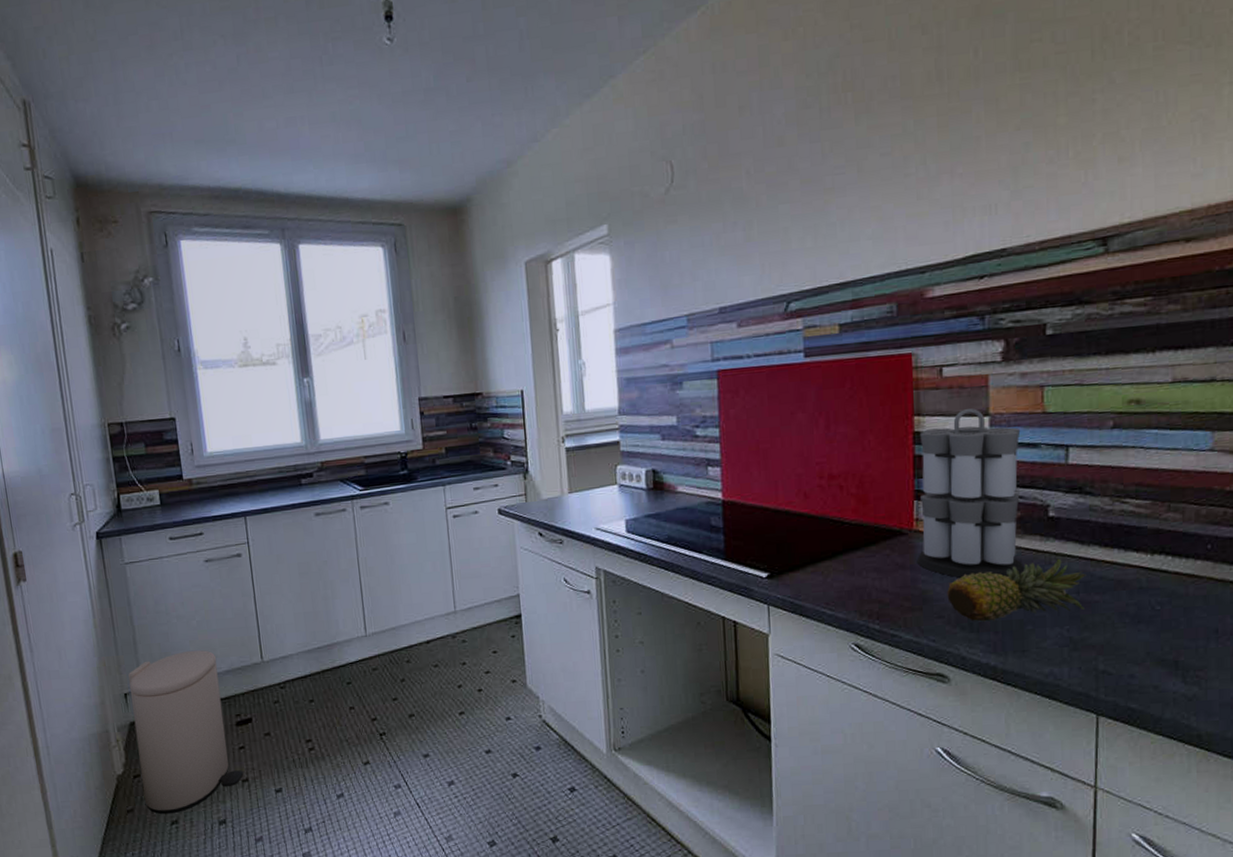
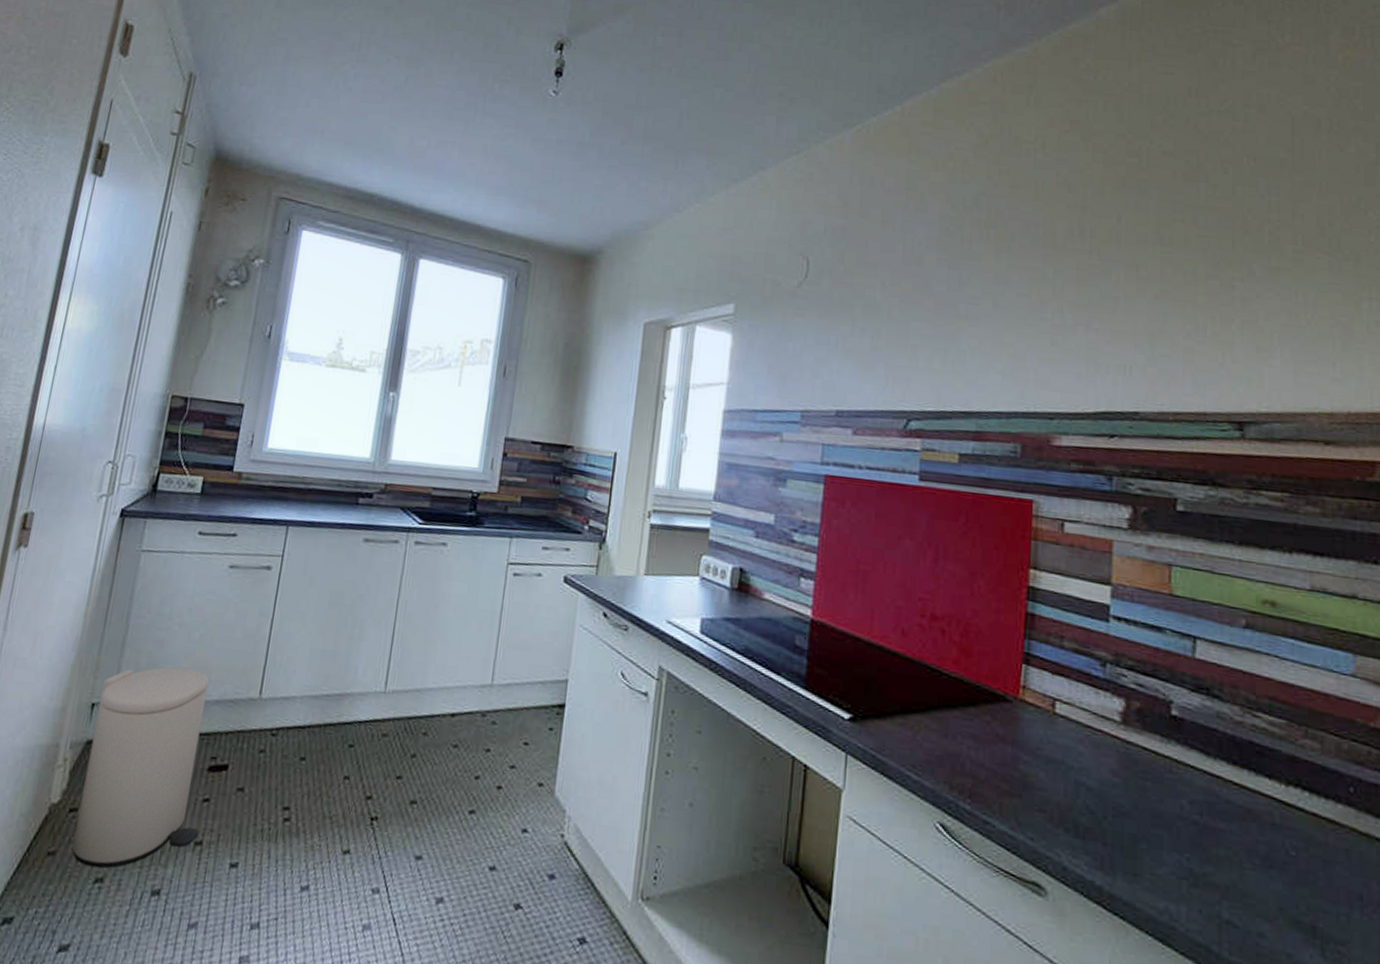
spice rack: present [916,408,1025,578] -> none [1019,572,1145,778]
fruit: present [947,558,1086,622] -> none [1051,763,1211,837]

